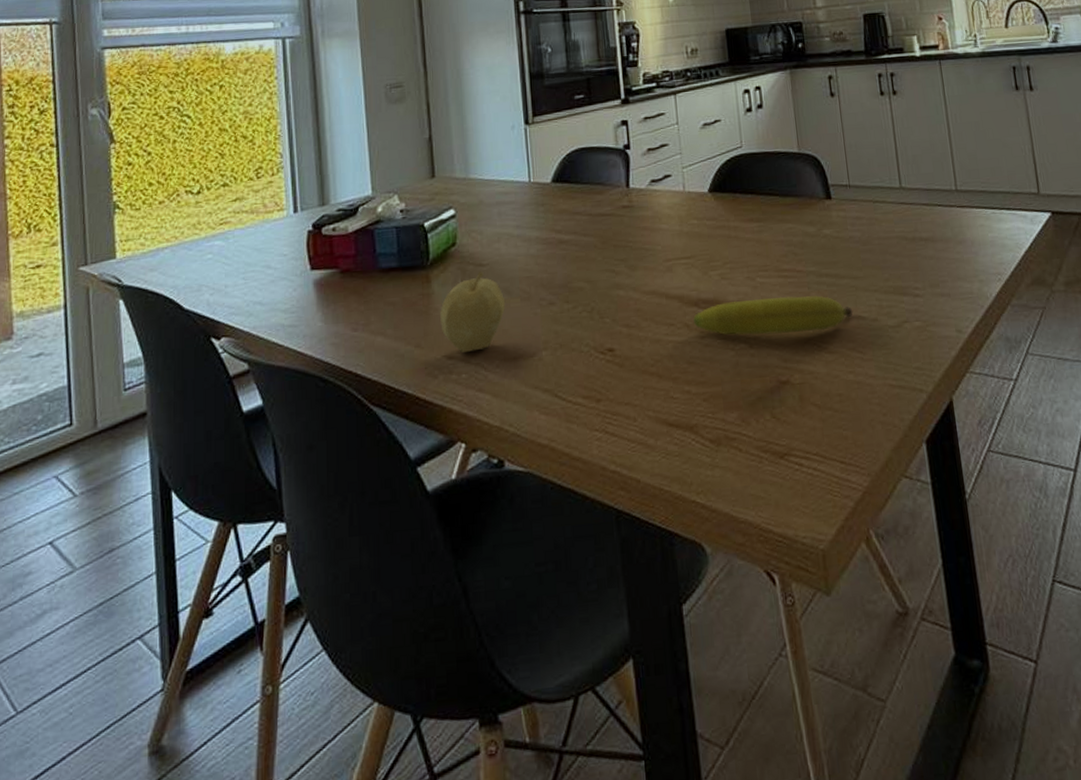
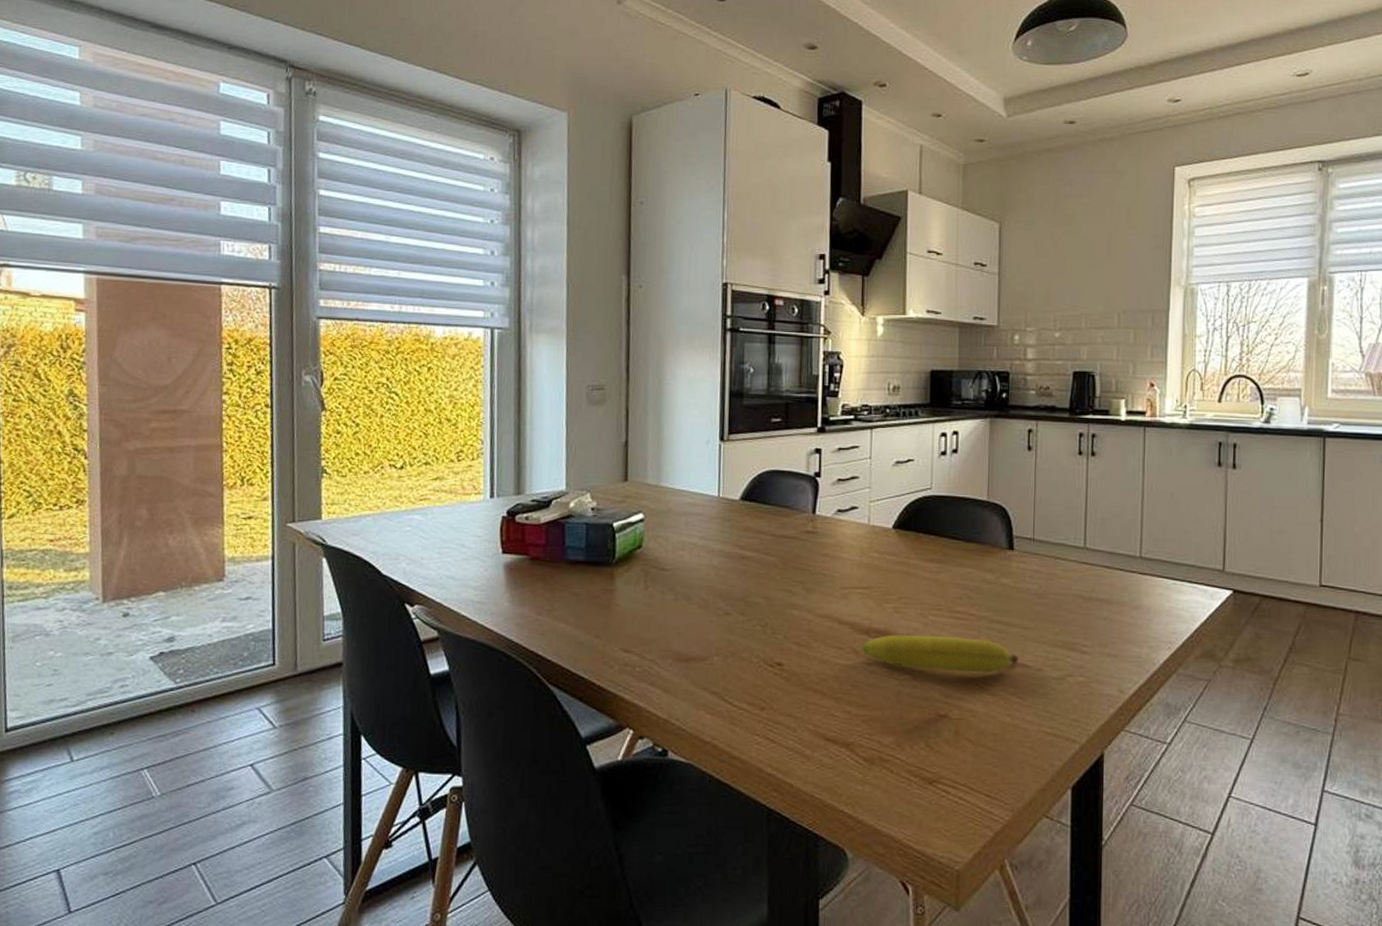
fruit: present [440,271,506,353] -> none [620,575,684,648]

